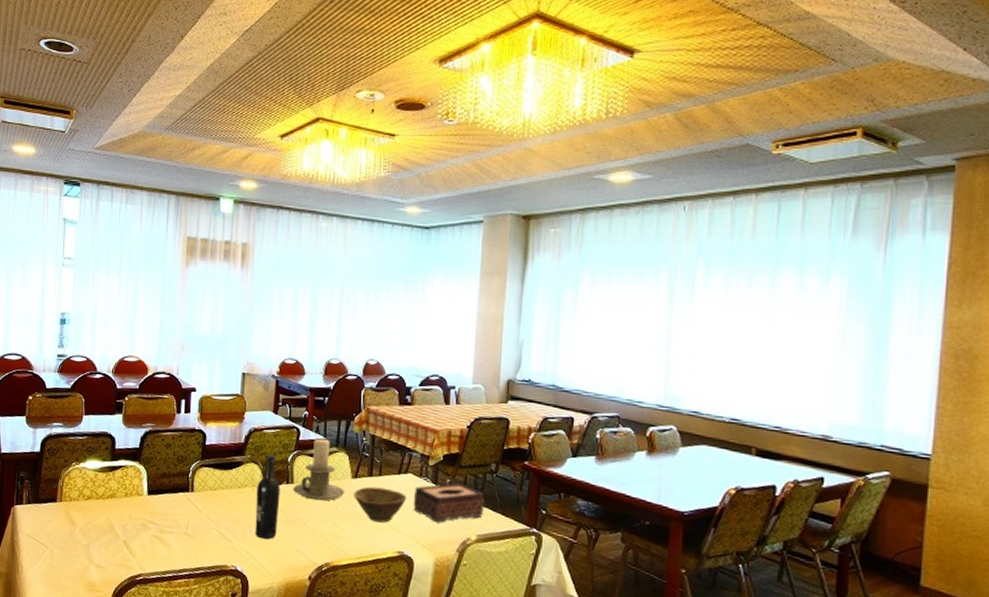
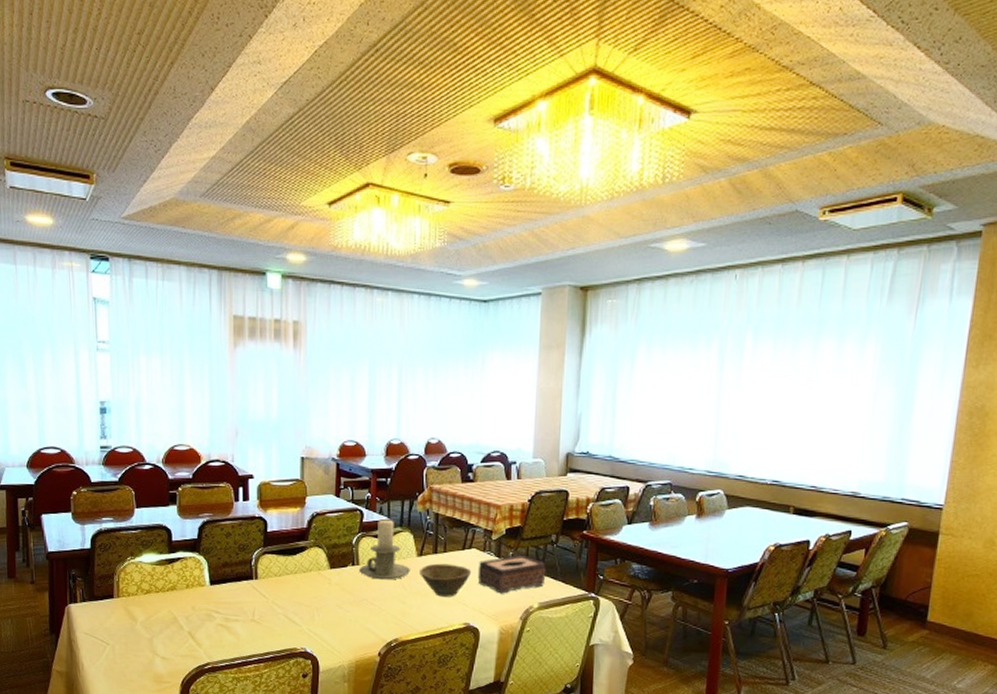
wine bottle: present [254,454,281,540] -> none [322,538,346,621]

